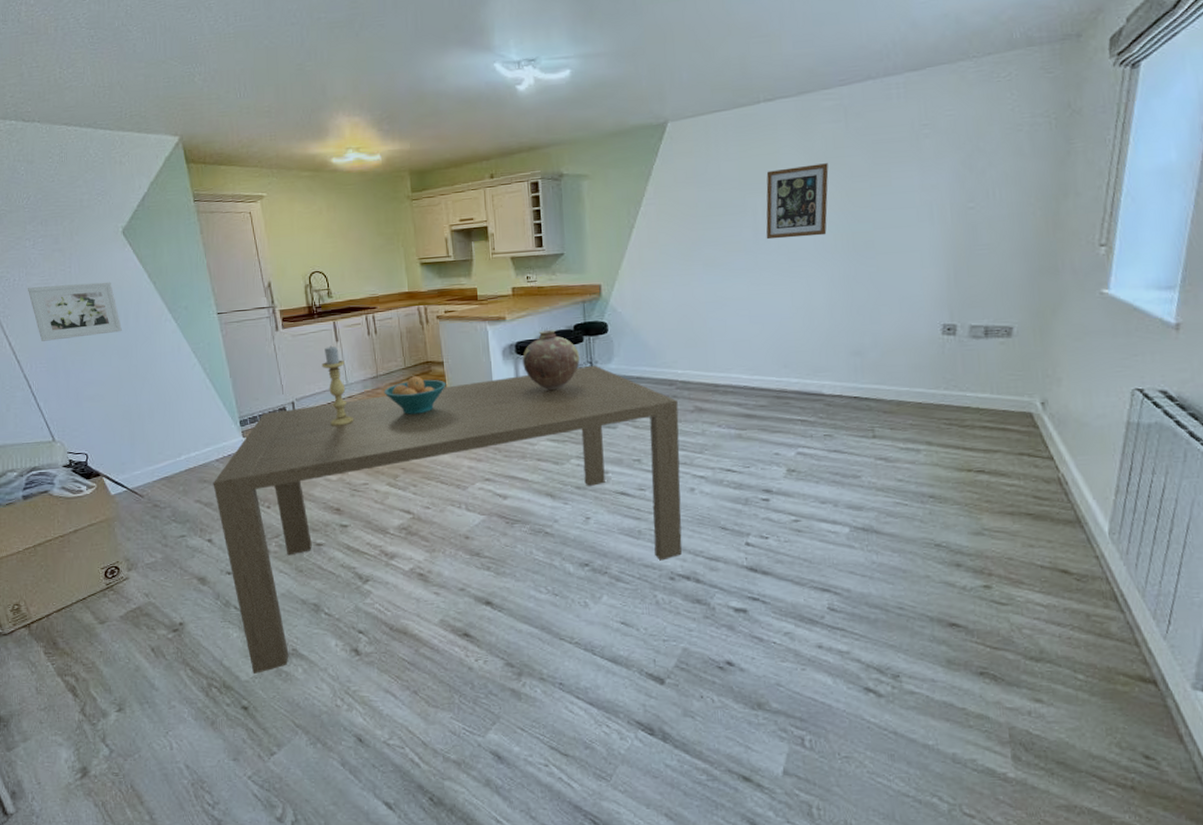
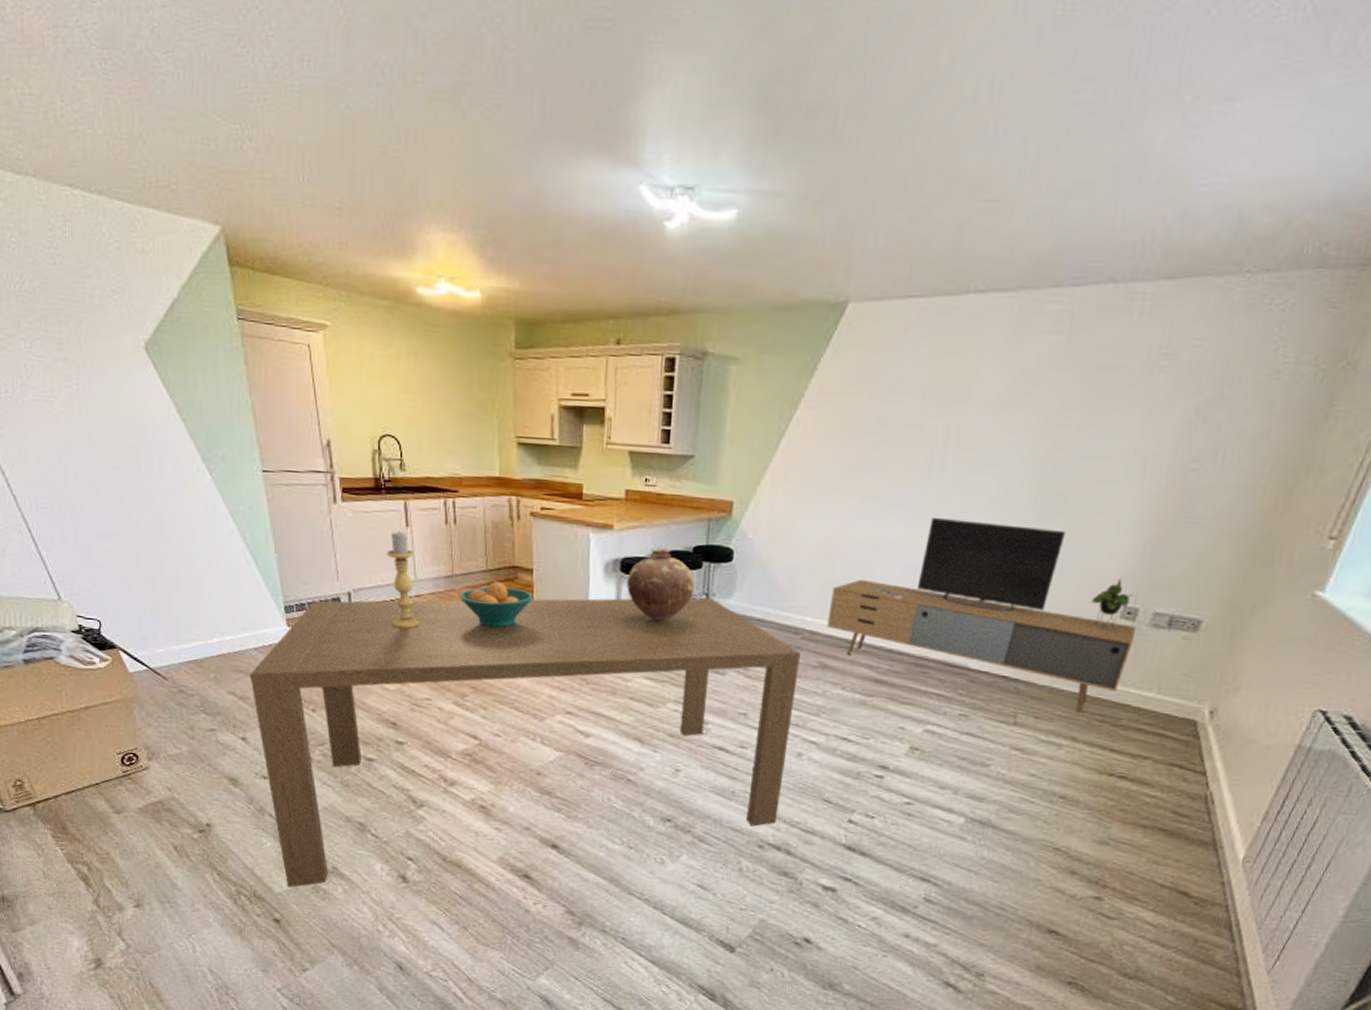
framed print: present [28,281,122,341] -> none [24,403,143,478]
media console: none [695,270,959,420] -> present [827,516,1136,713]
wall art: present [766,163,829,240] -> none [941,385,1035,479]

